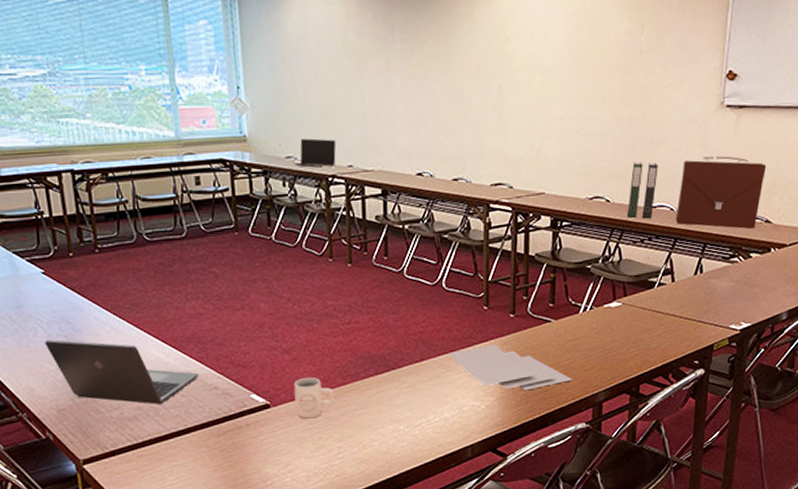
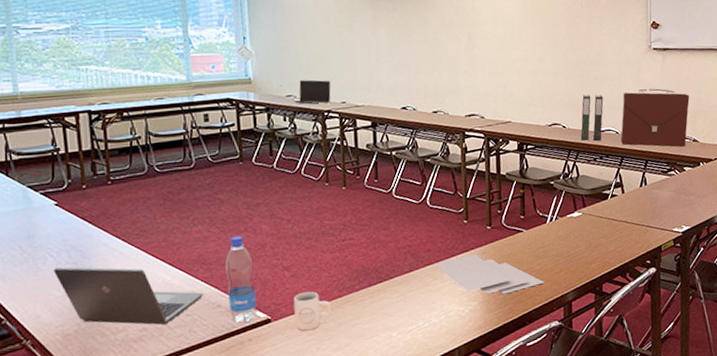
bottle: none [220,313,256,407] -> present [225,235,257,323]

